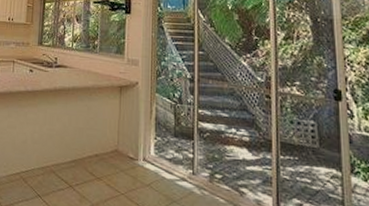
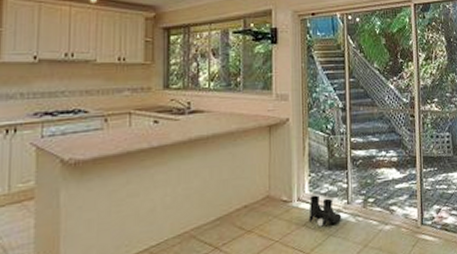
boots: none [153,158,187,192] -> present [308,195,342,227]

